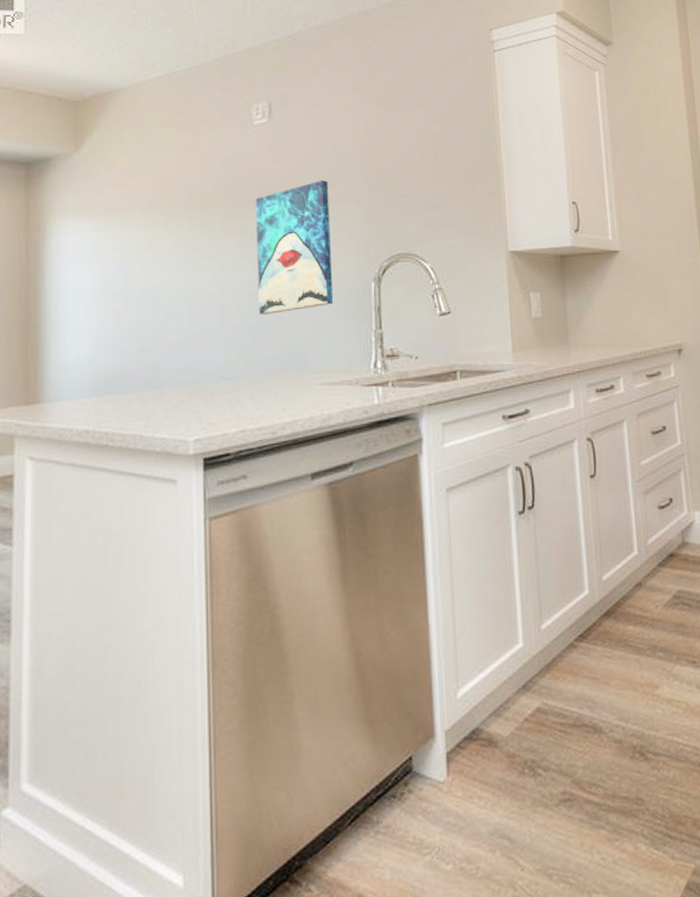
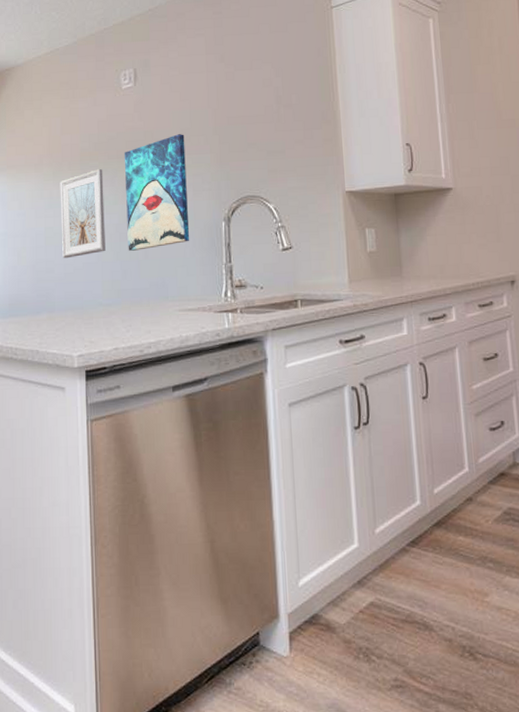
picture frame: none [174,216,231,323] -> present [60,168,106,259]

